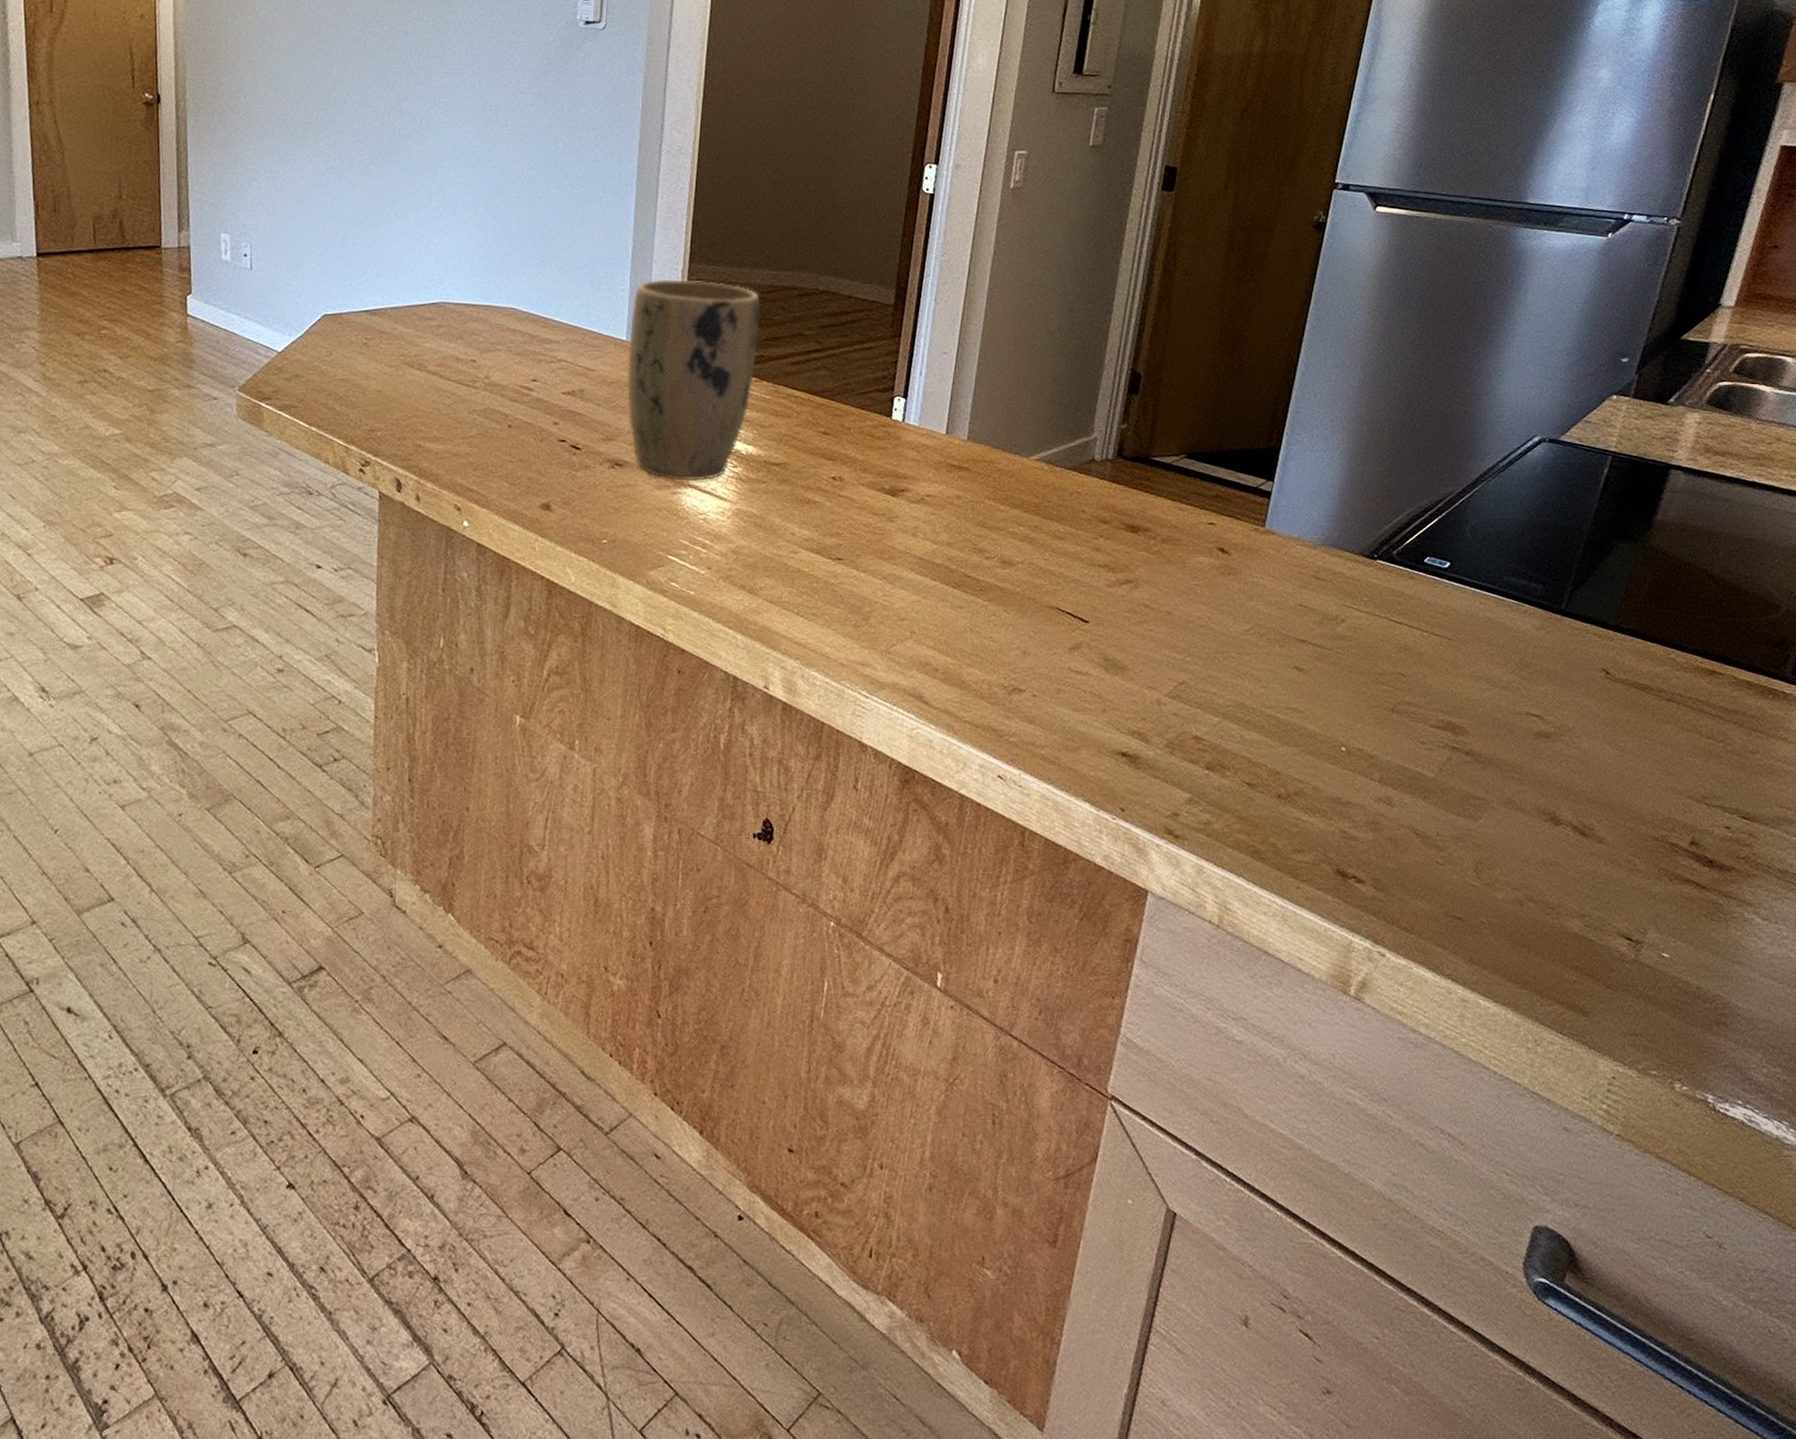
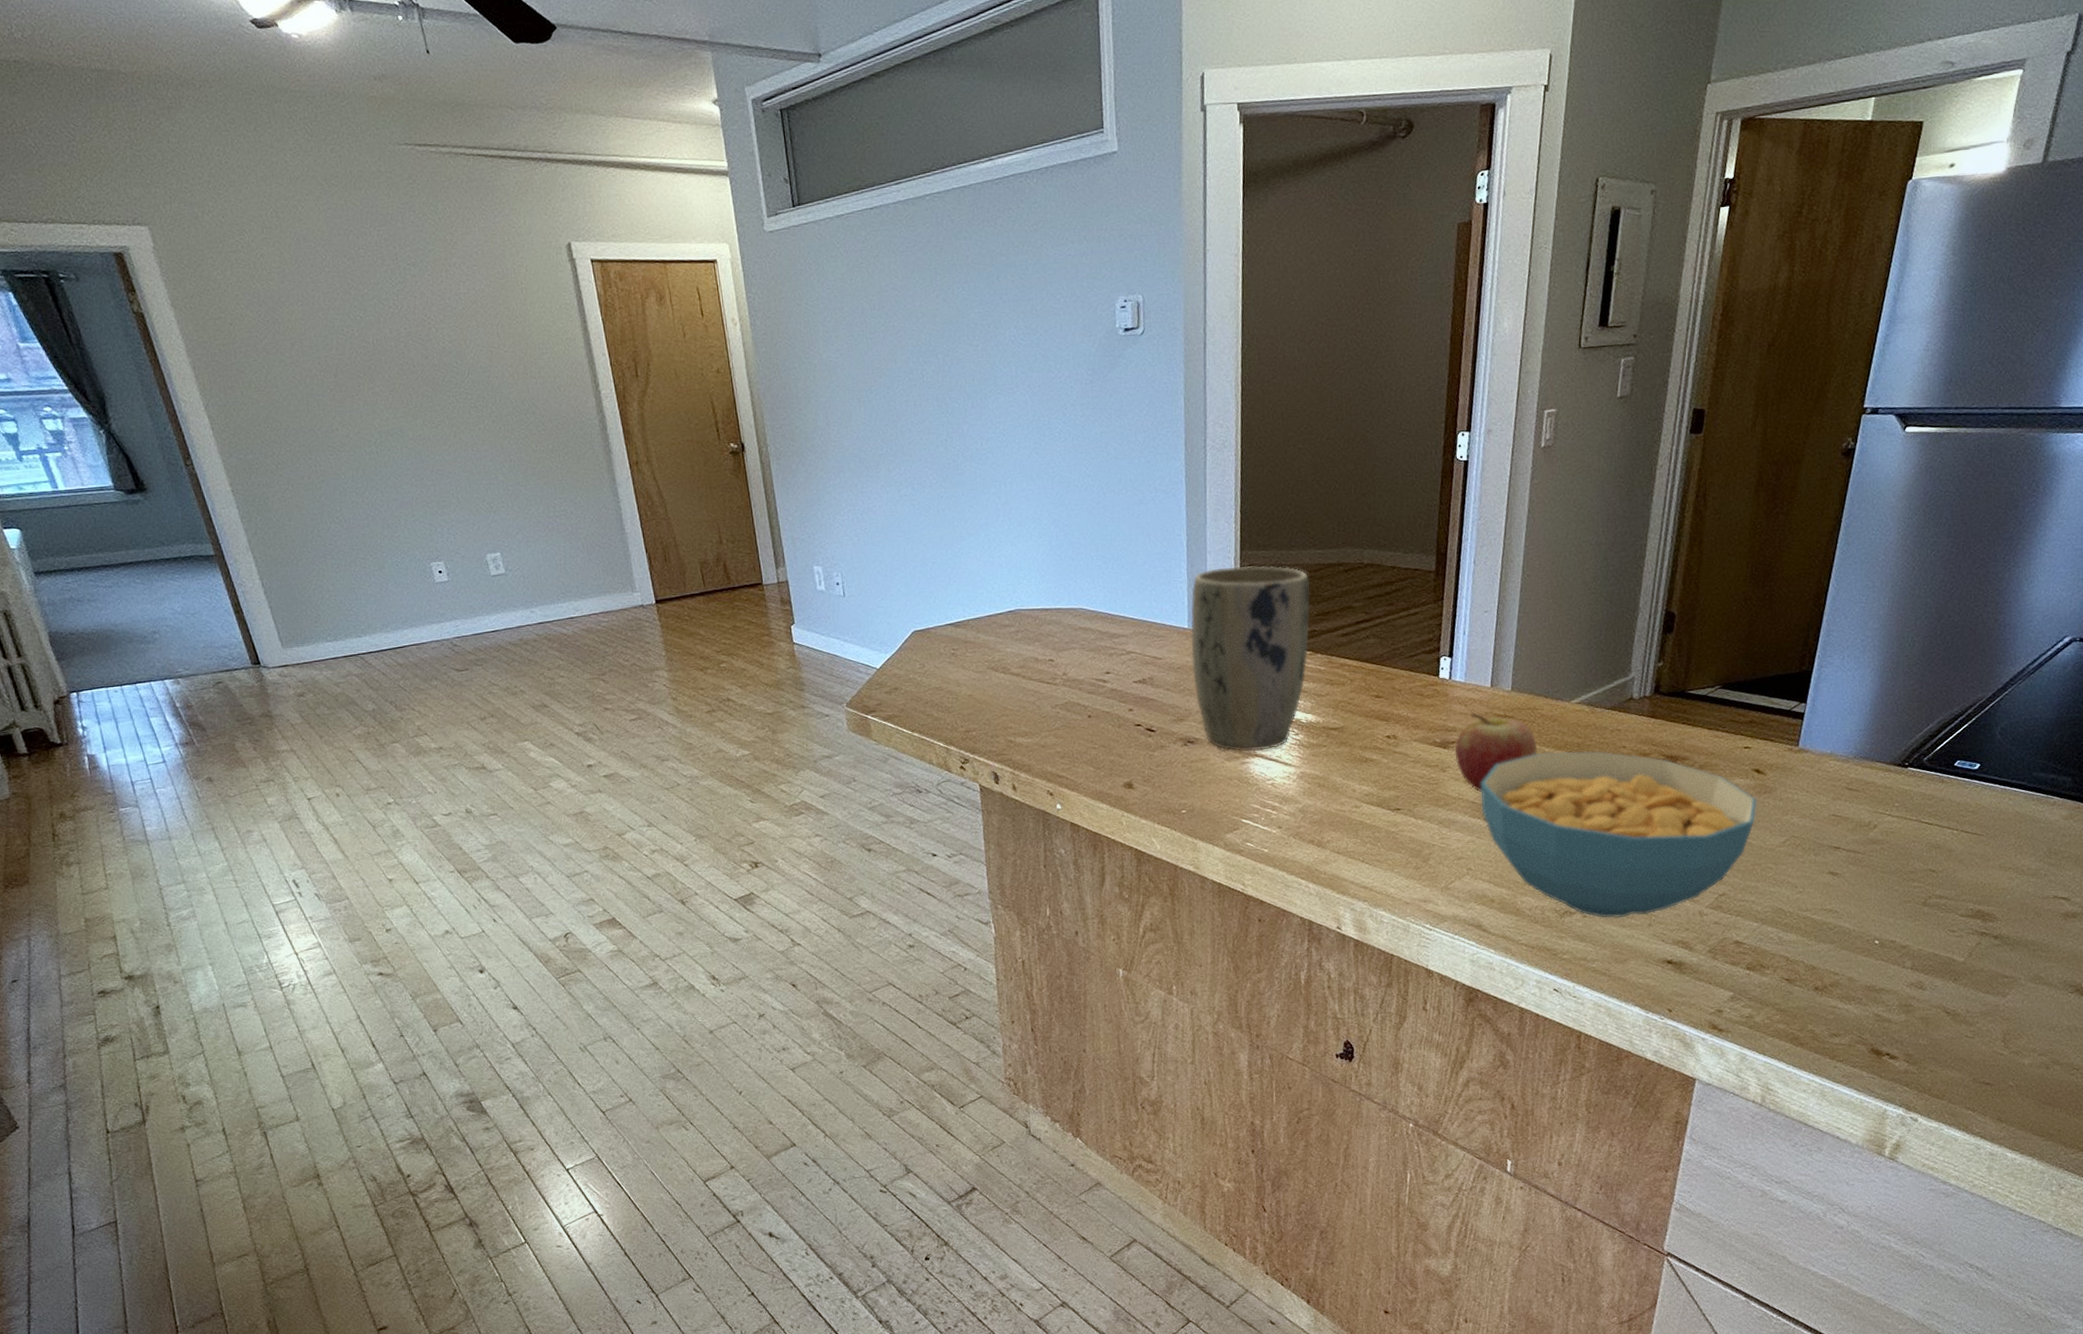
fruit: none [904,460,994,550] -> present [1454,712,1539,794]
cereal bowl: none [929,509,1222,701] -> present [1481,751,1758,919]

